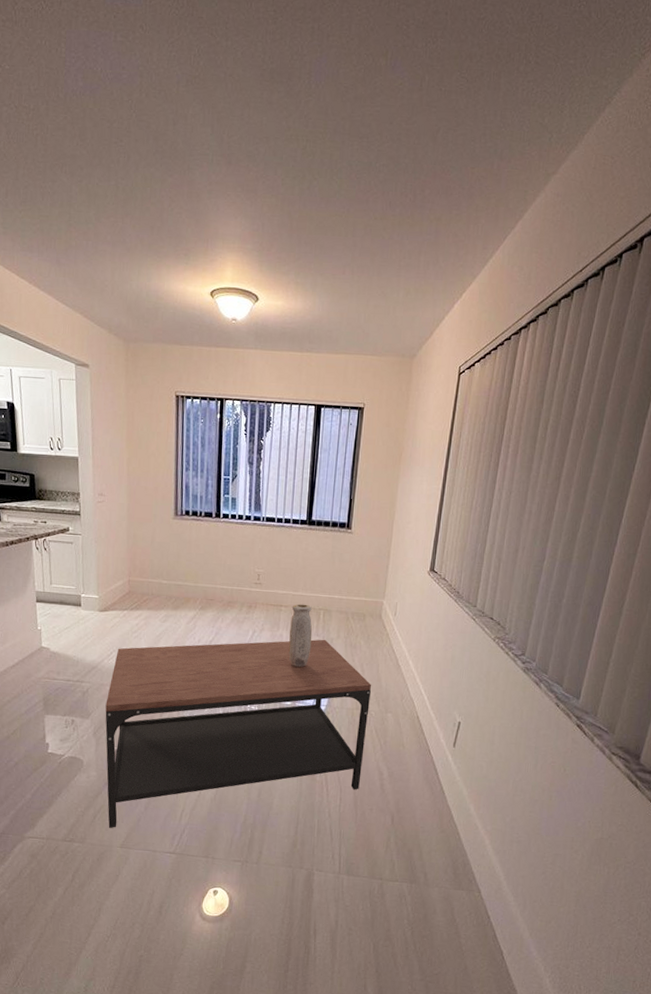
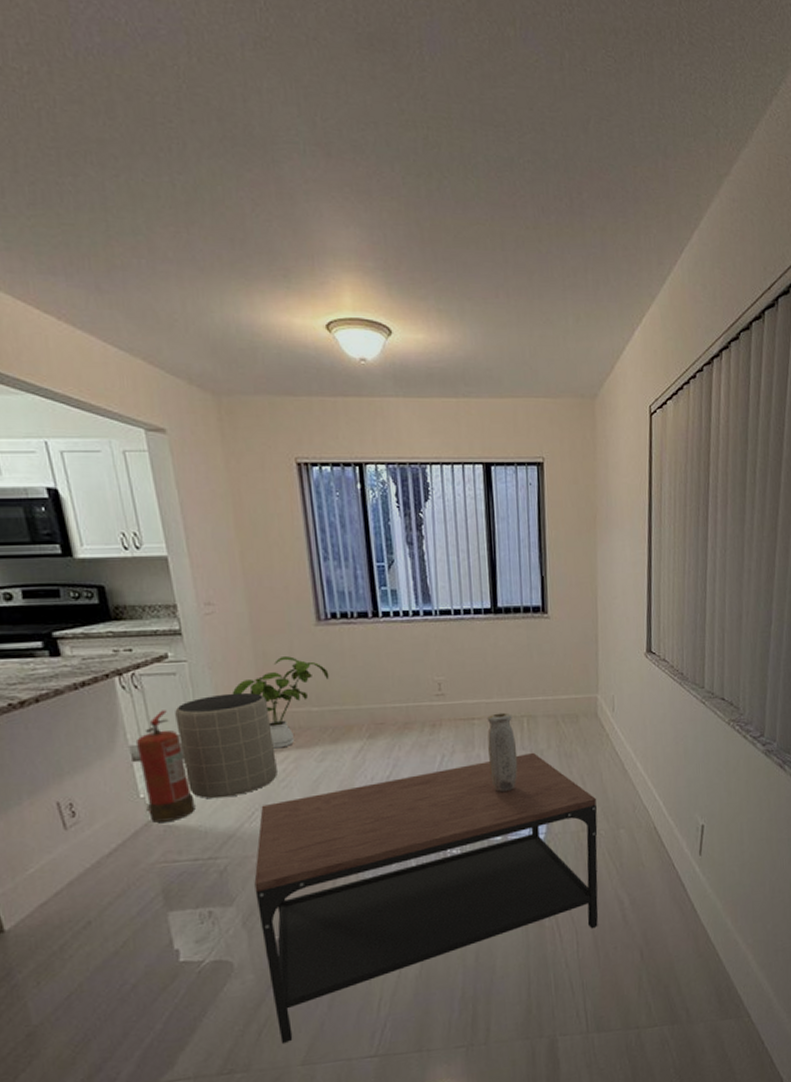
fire extinguisher: none [40,568,73,650] -> present [135,710,196,823]
trash can: none [68,562,133,639] -> present [175,692,277,799]
house plant: none [108,539,178,608] -> present [232,656,330,749]

